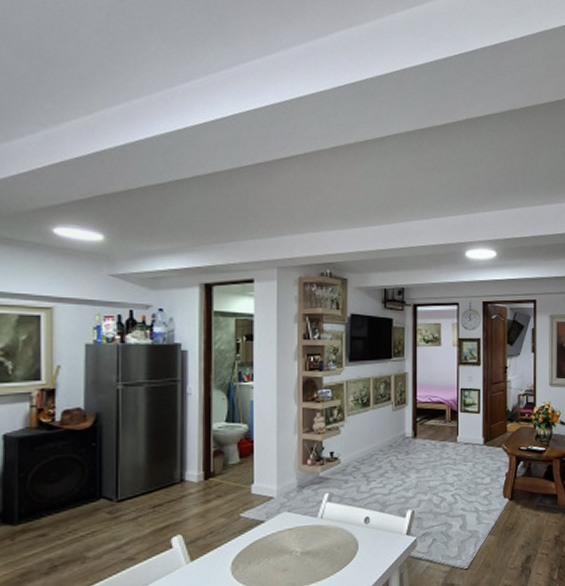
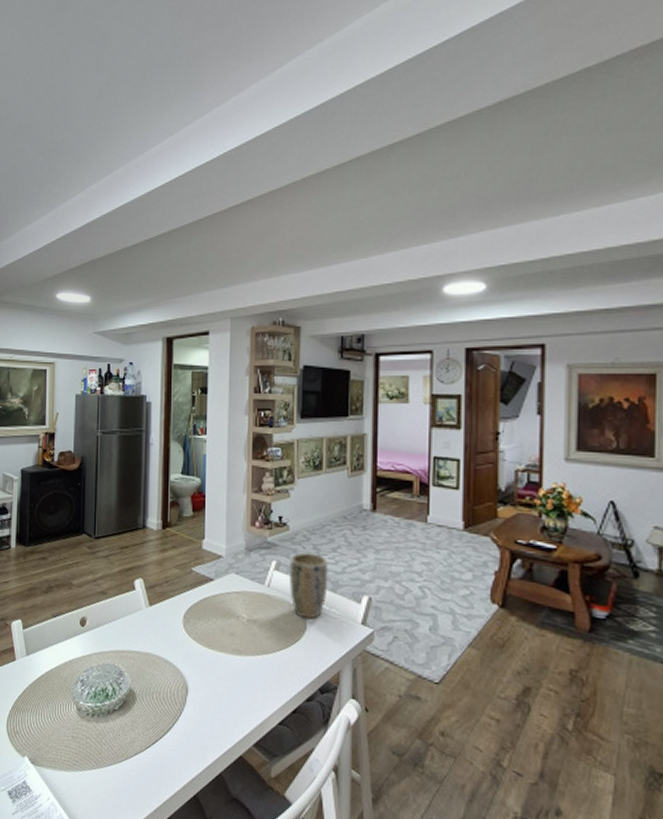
plant pot: none [342,481,377,540] -> present [290,552,328,619]

